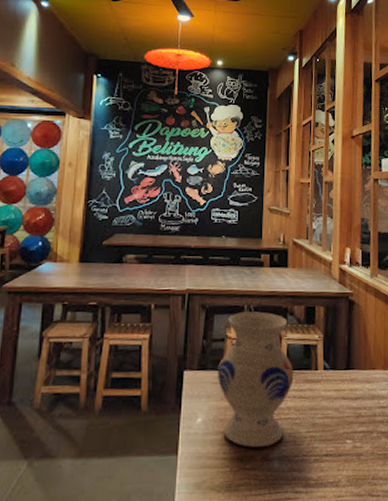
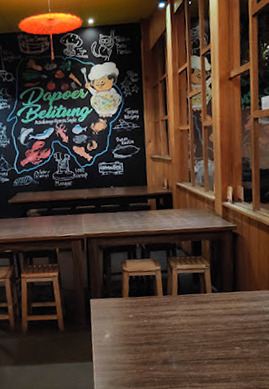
vase: present [218,311,294,448] -> none [118,248,185,355]

